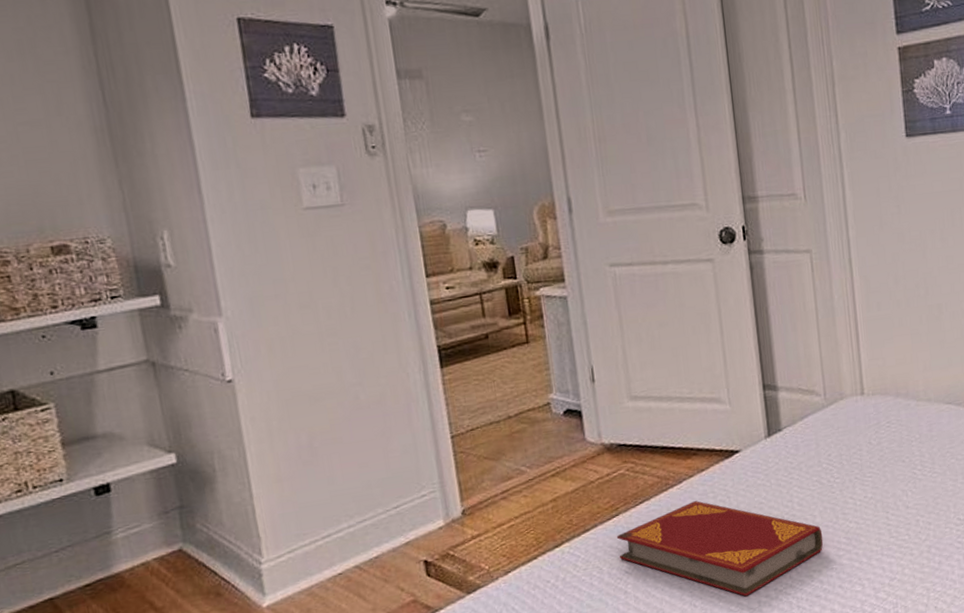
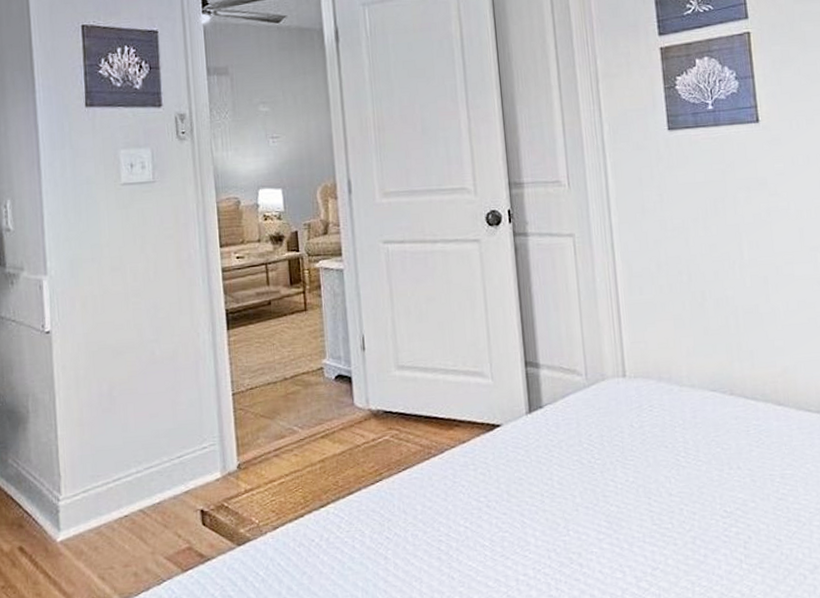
hardback book: present [616,501,824,597] -> none [379,472,583,573]

